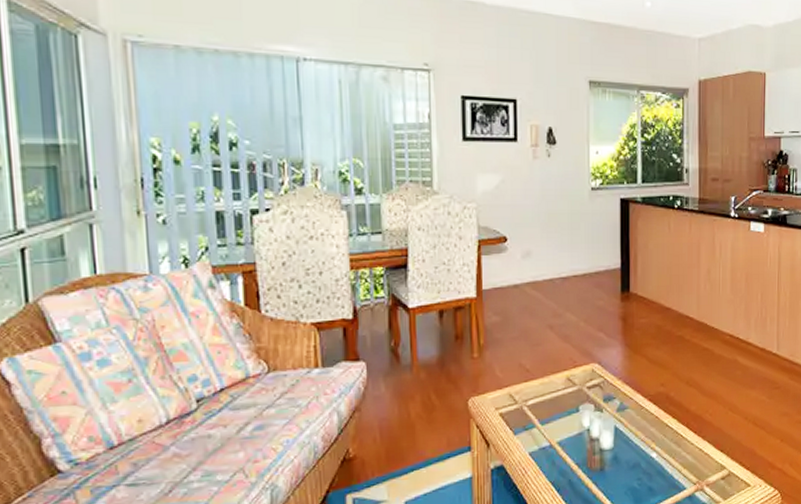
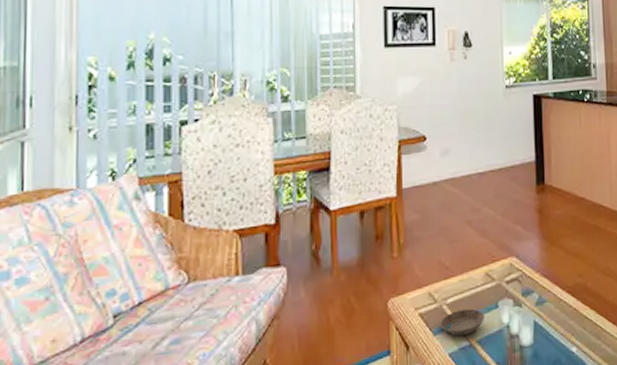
saucer: none [520,411,565,437] -> present [439,309,484,336]

